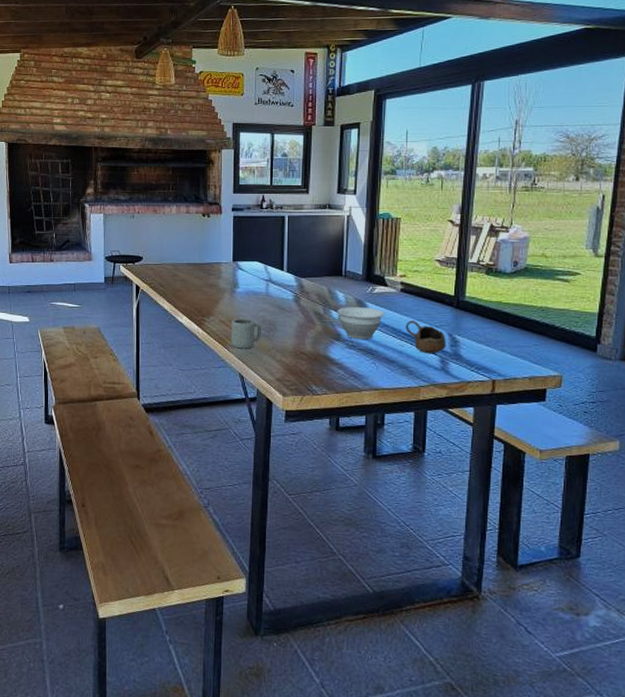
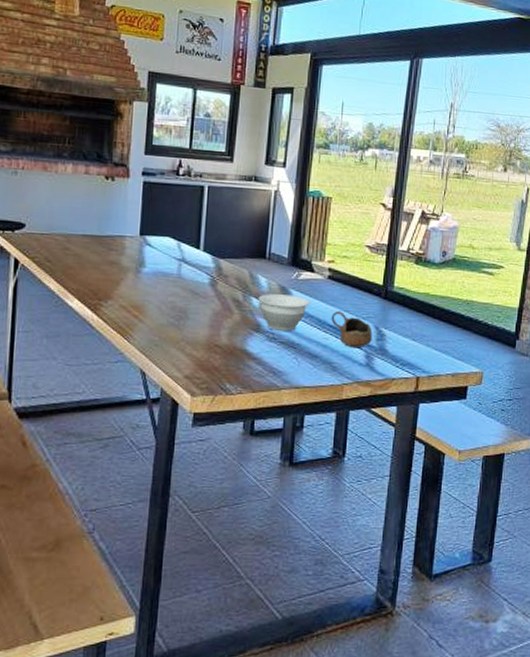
cup: present [231,318,261,349] -> none [133,303,170,340]

